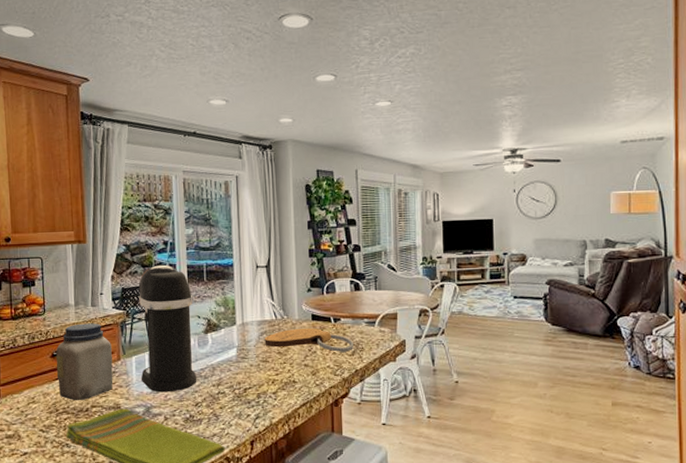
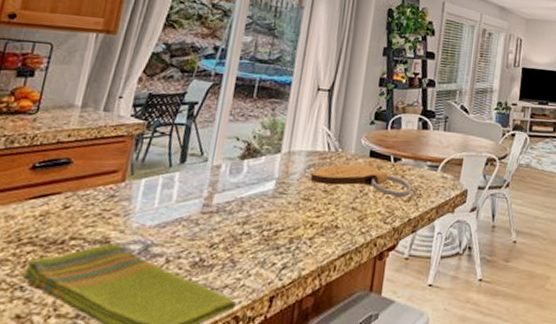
jar: present [55,323,113,401] -> none [29,130,118,230]
coffee maker: present [138,264,197,393] -> none [147,72,236,228]

